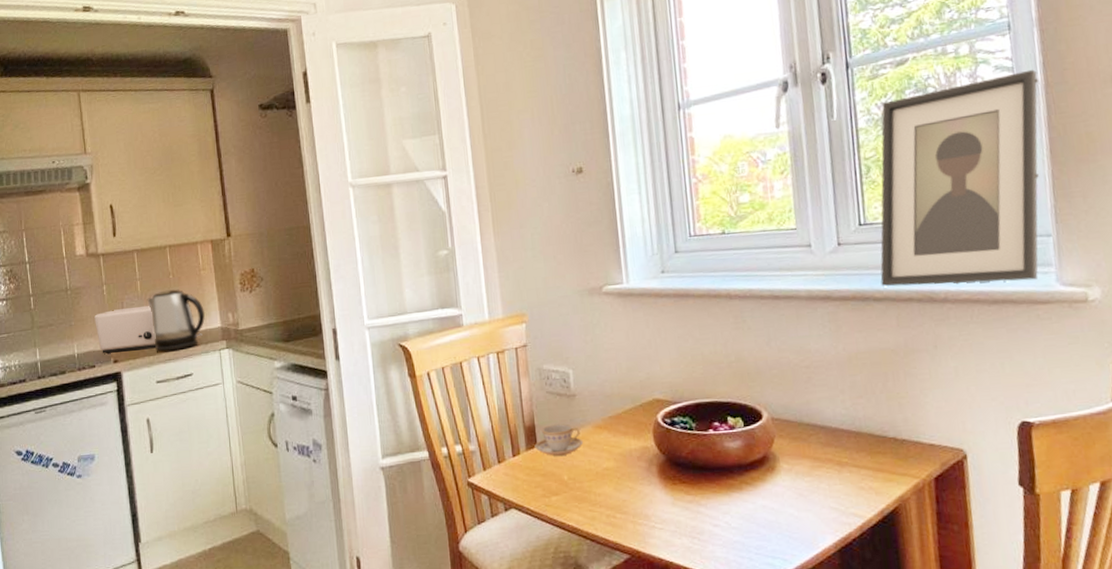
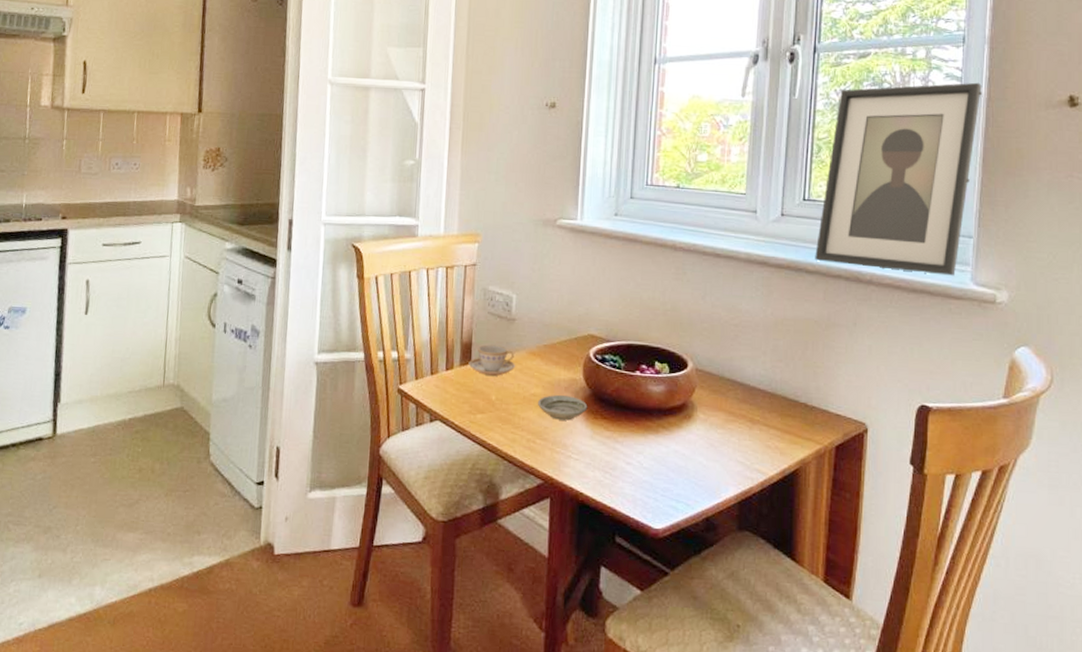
toaster: present [94,305,157,354] -> none [48,166,110,211]
kettle: present [147,289,206,352] -> none [106,155,164,217]
saucer: none [611,465,665,491] -> present [537,395,588,421]

